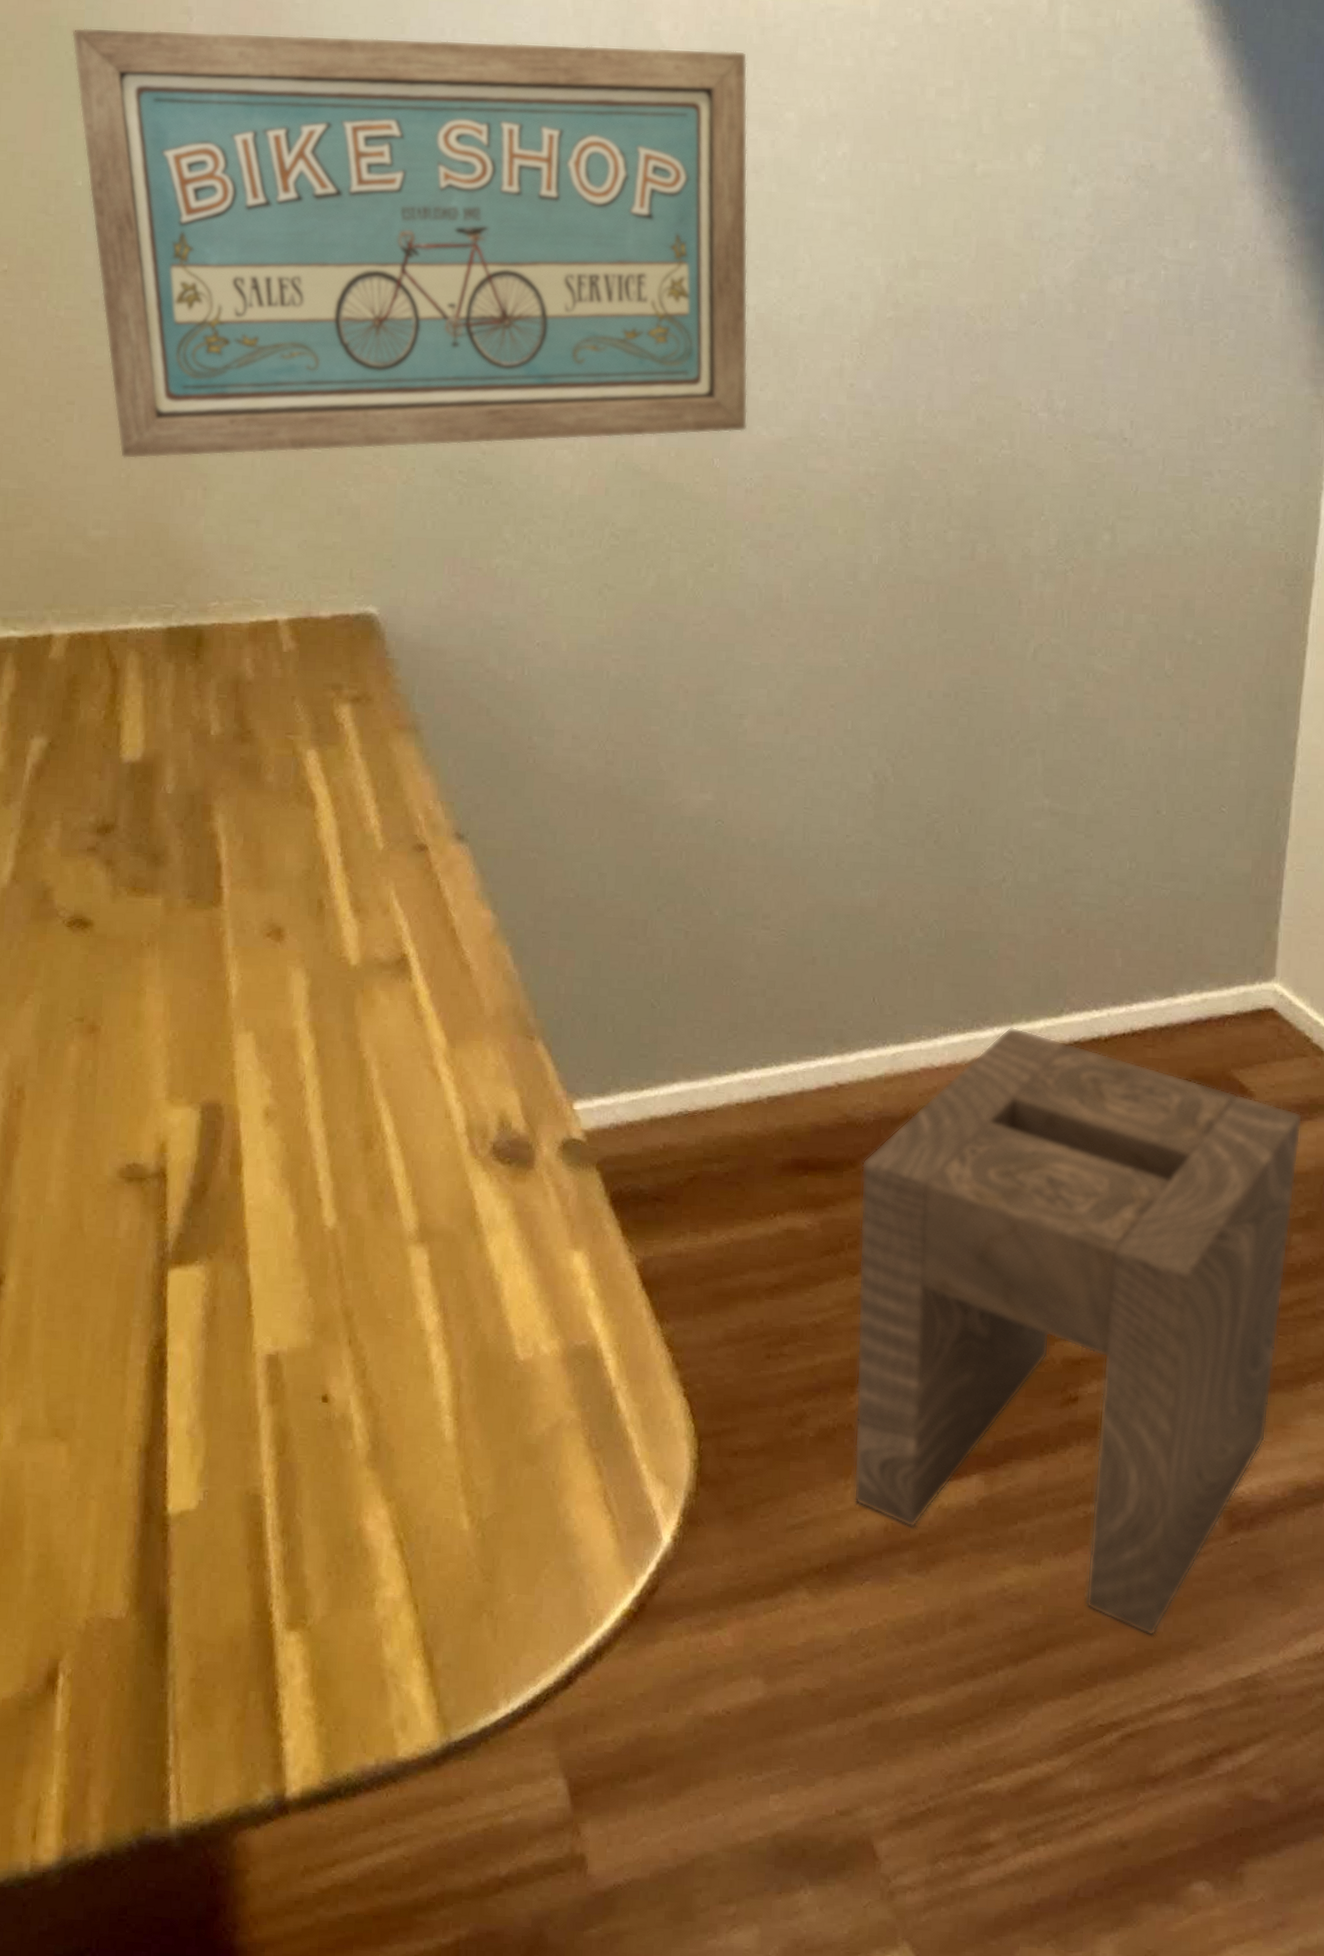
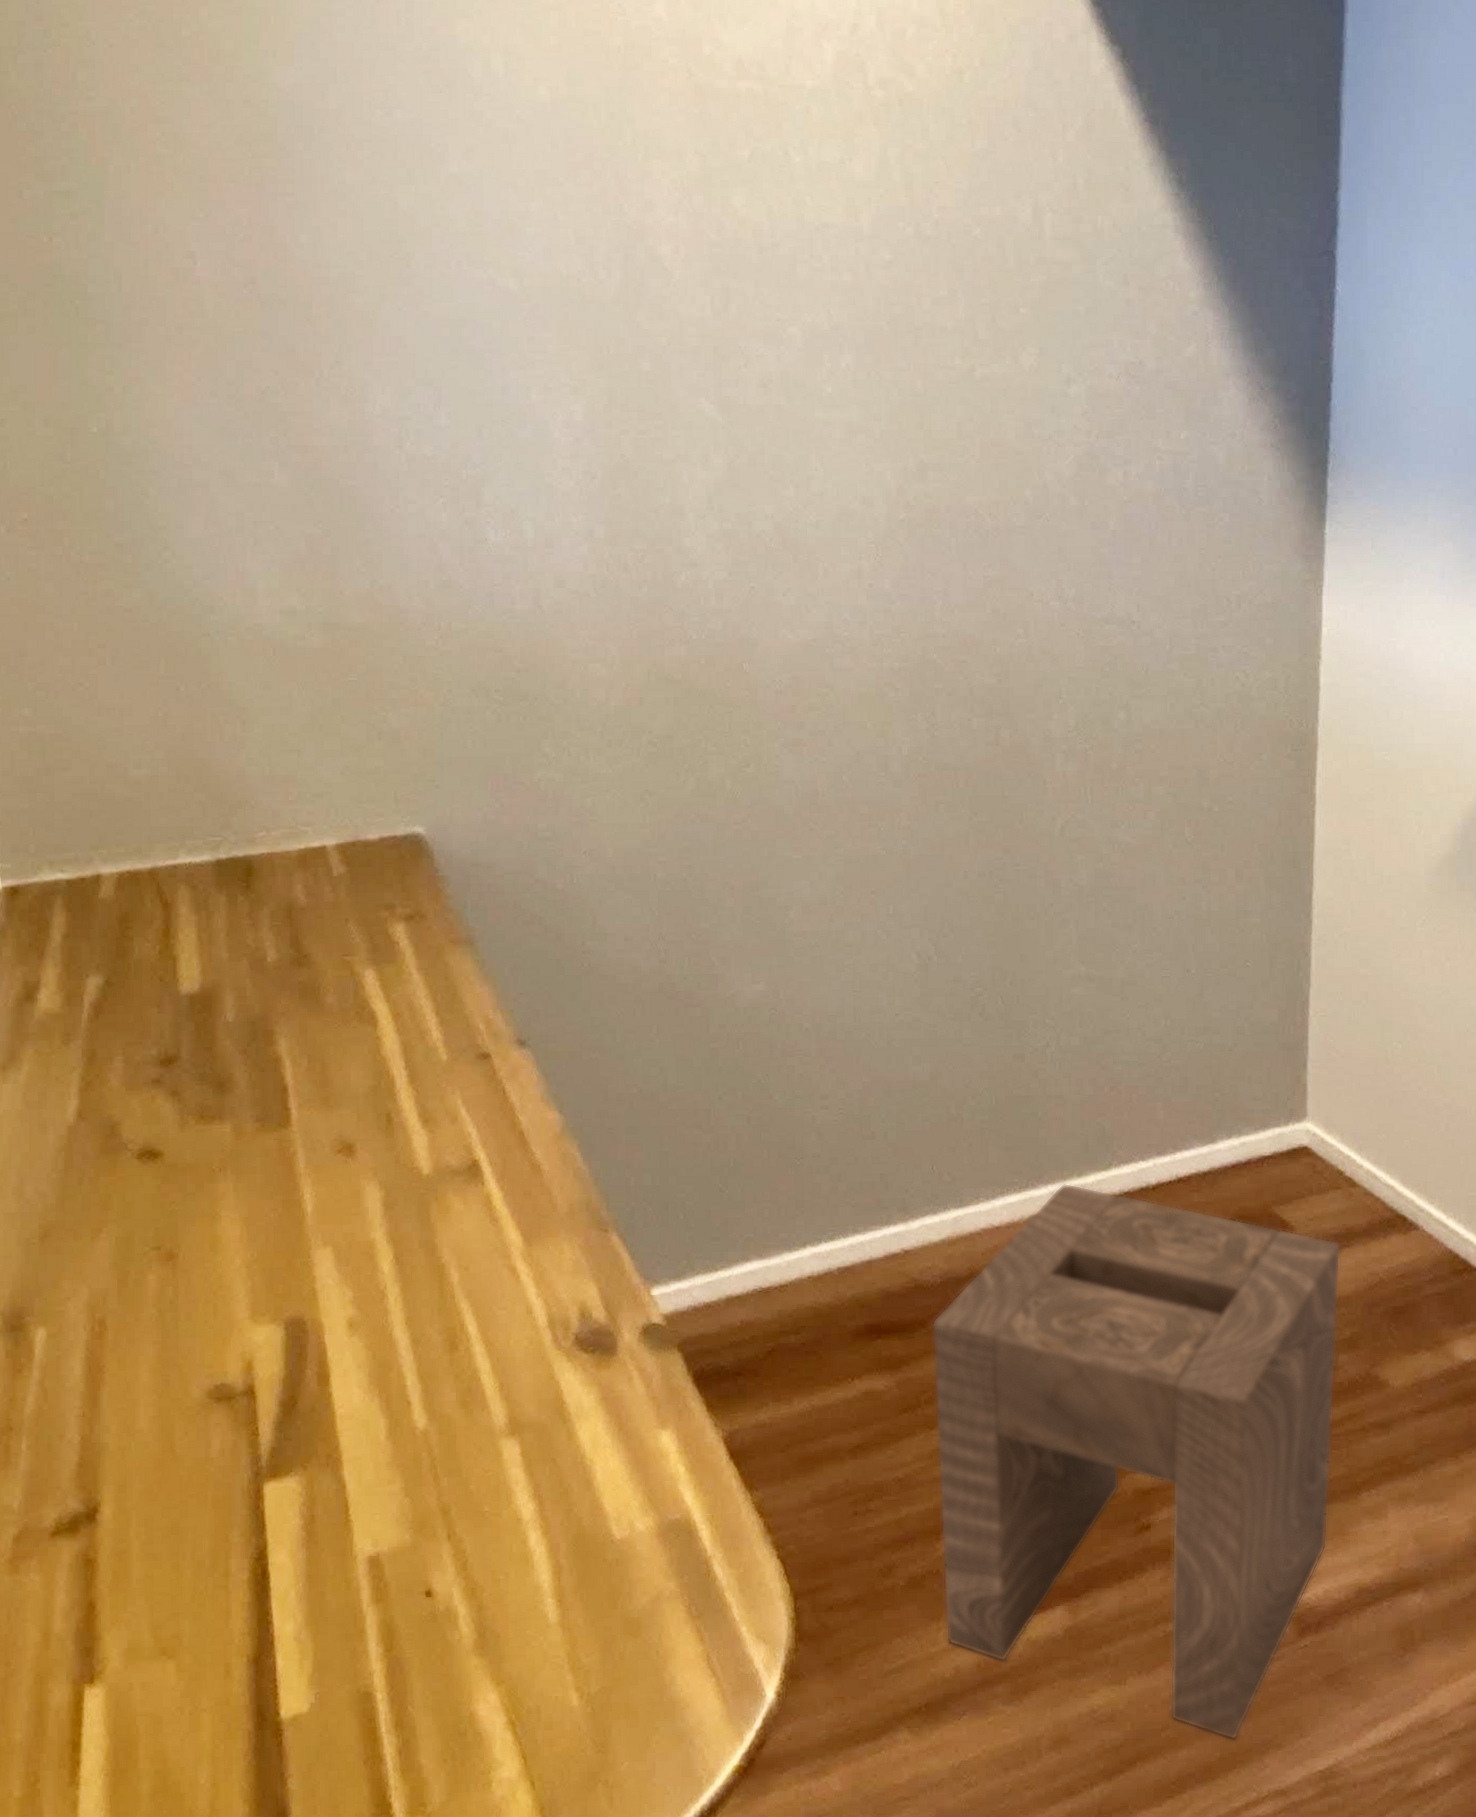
wall art: present [71,27,748,459] -> none [75,271,773,698]

